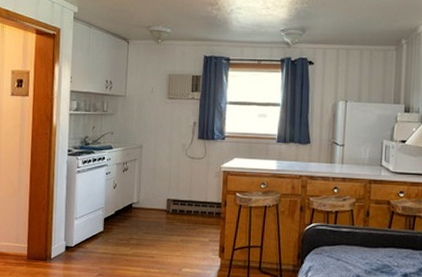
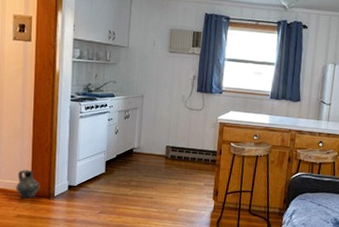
ceramic jug: none [12,230,37,262] -> present [16,169,40,199]

